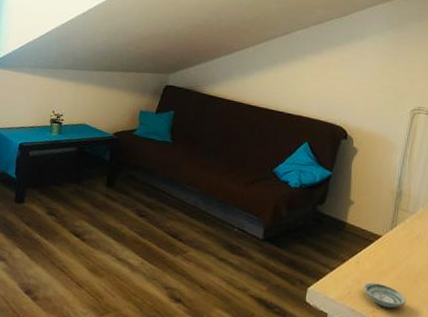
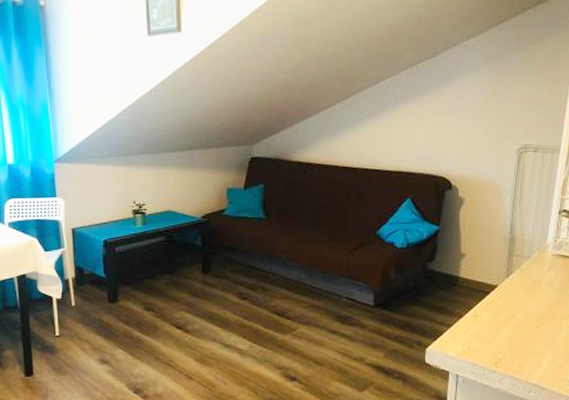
saucer: present [363,282,406,308] -> none [483,333,529,358]

